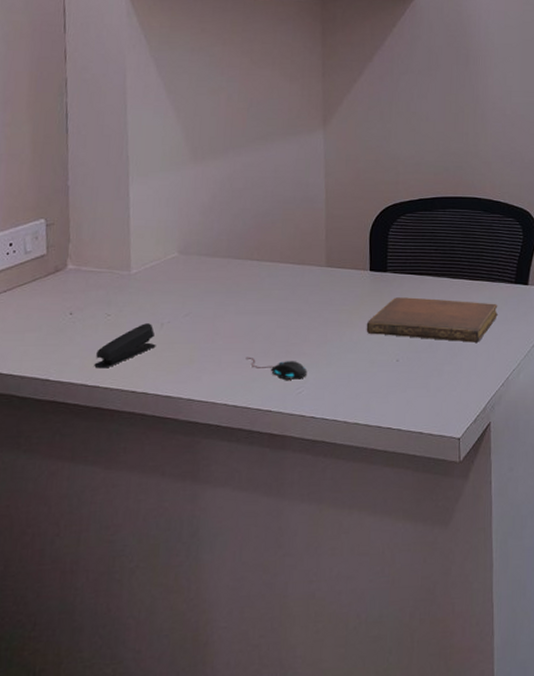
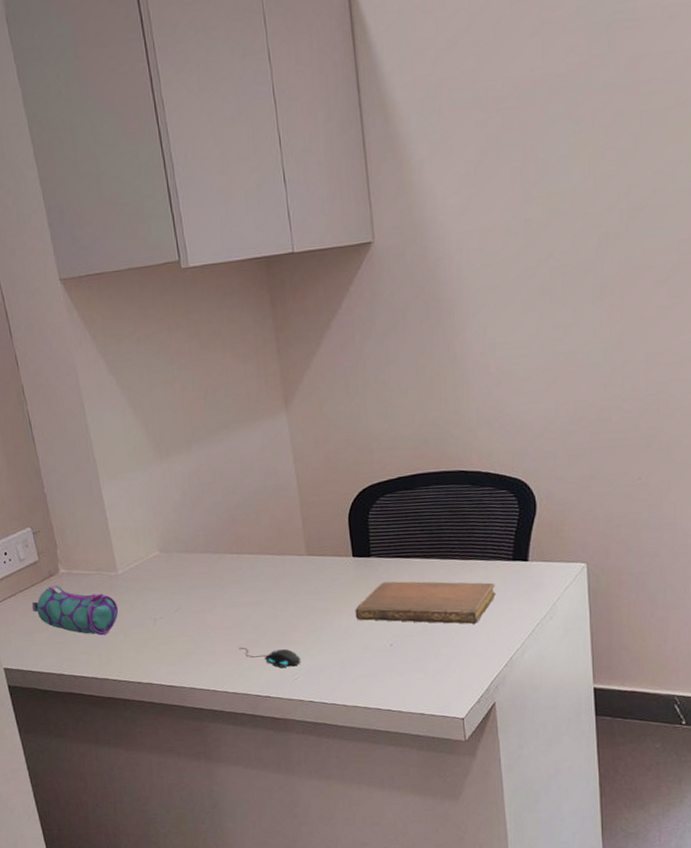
pencil case: none [27,281,125,339] -> present [31,585,119,636]
stapler: present [94,323,156,369] -> none [100,620,153,663]

